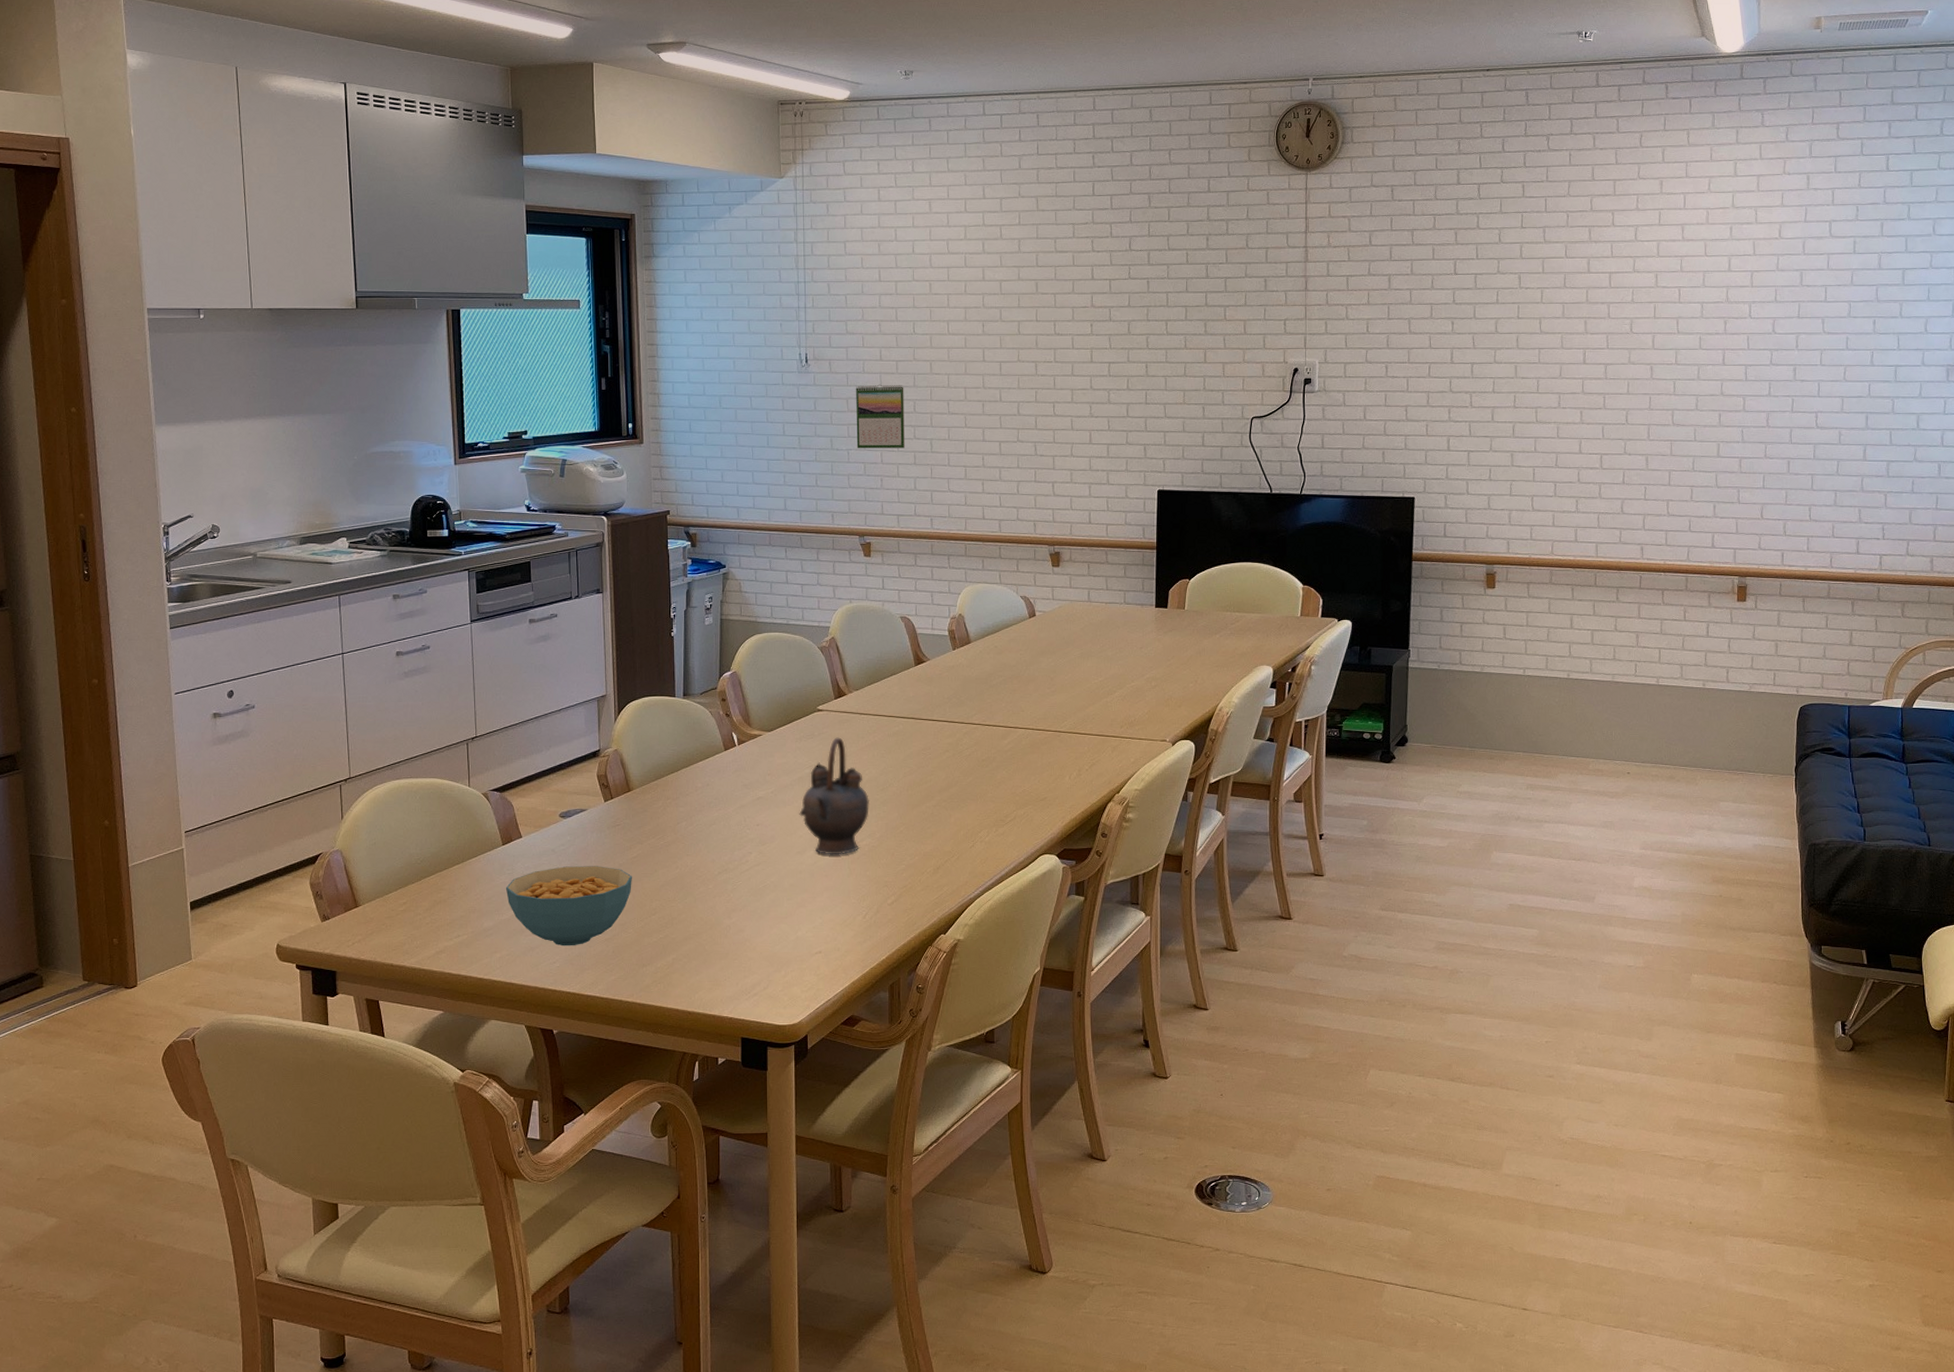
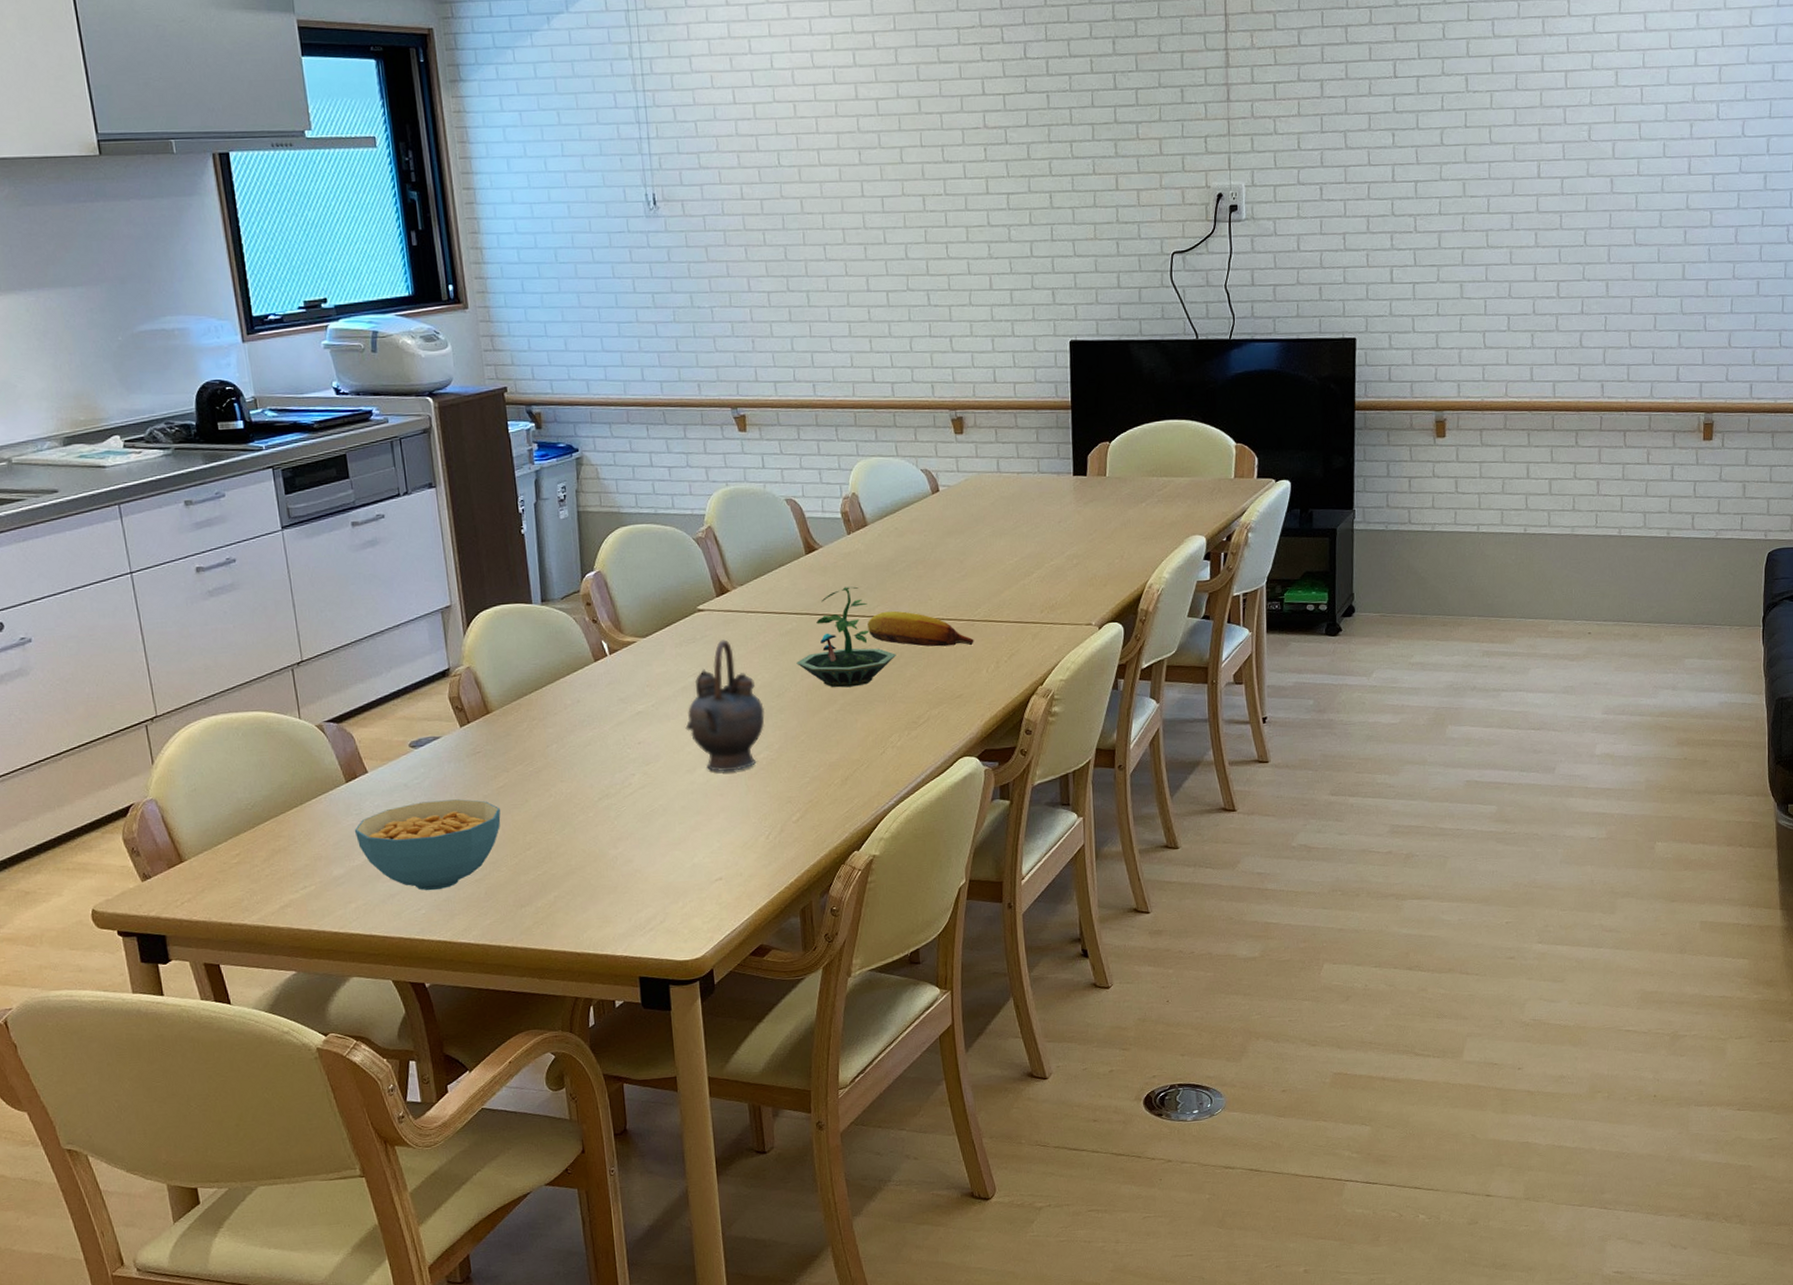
calendar: present [856,384,905,449] -> none [715,228,778,306]
terrarium: none [900,696,990,786] -> present [796,586,897,688]
fruit: none [966,719,1059,754] -> present [867,610,974,647]

